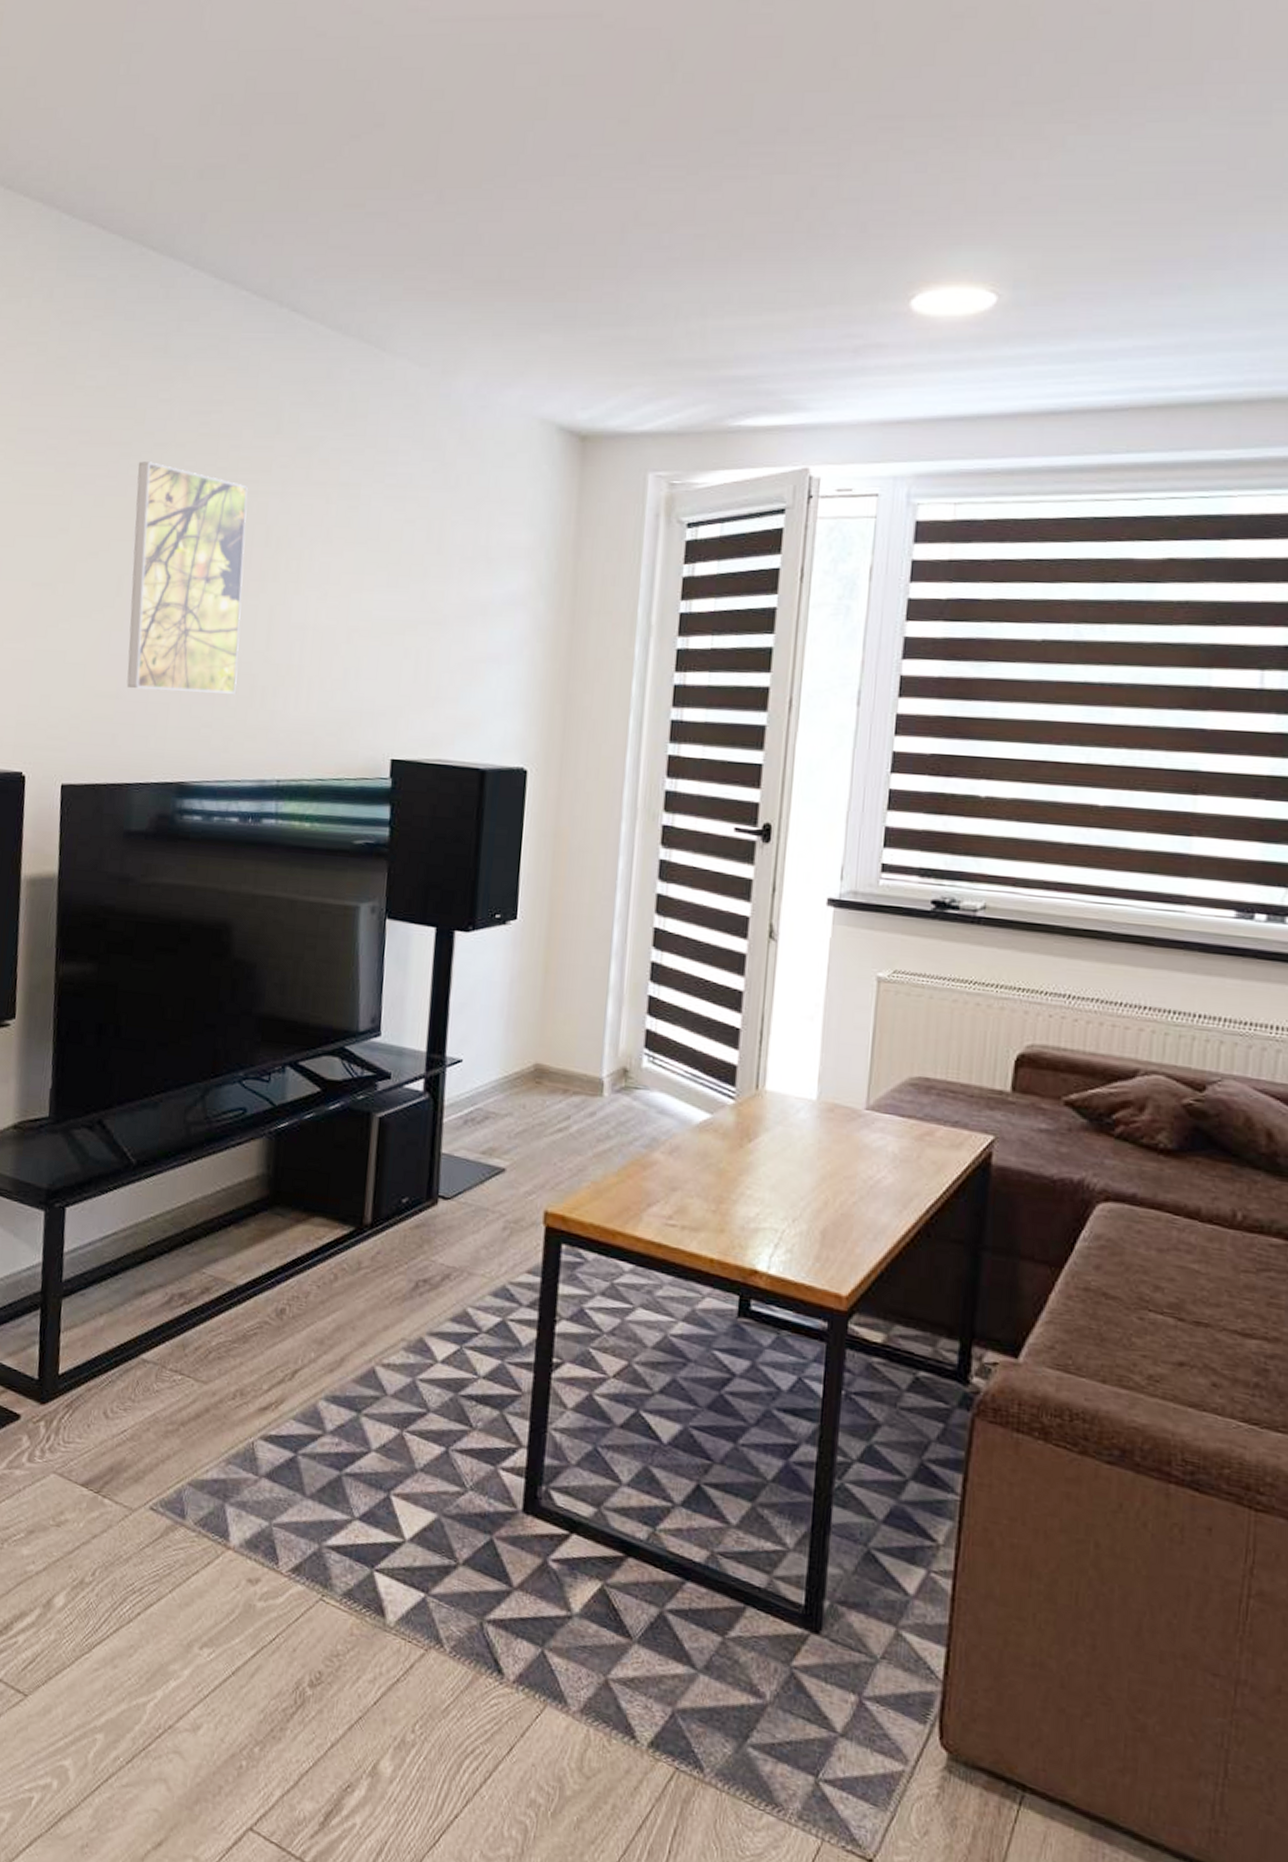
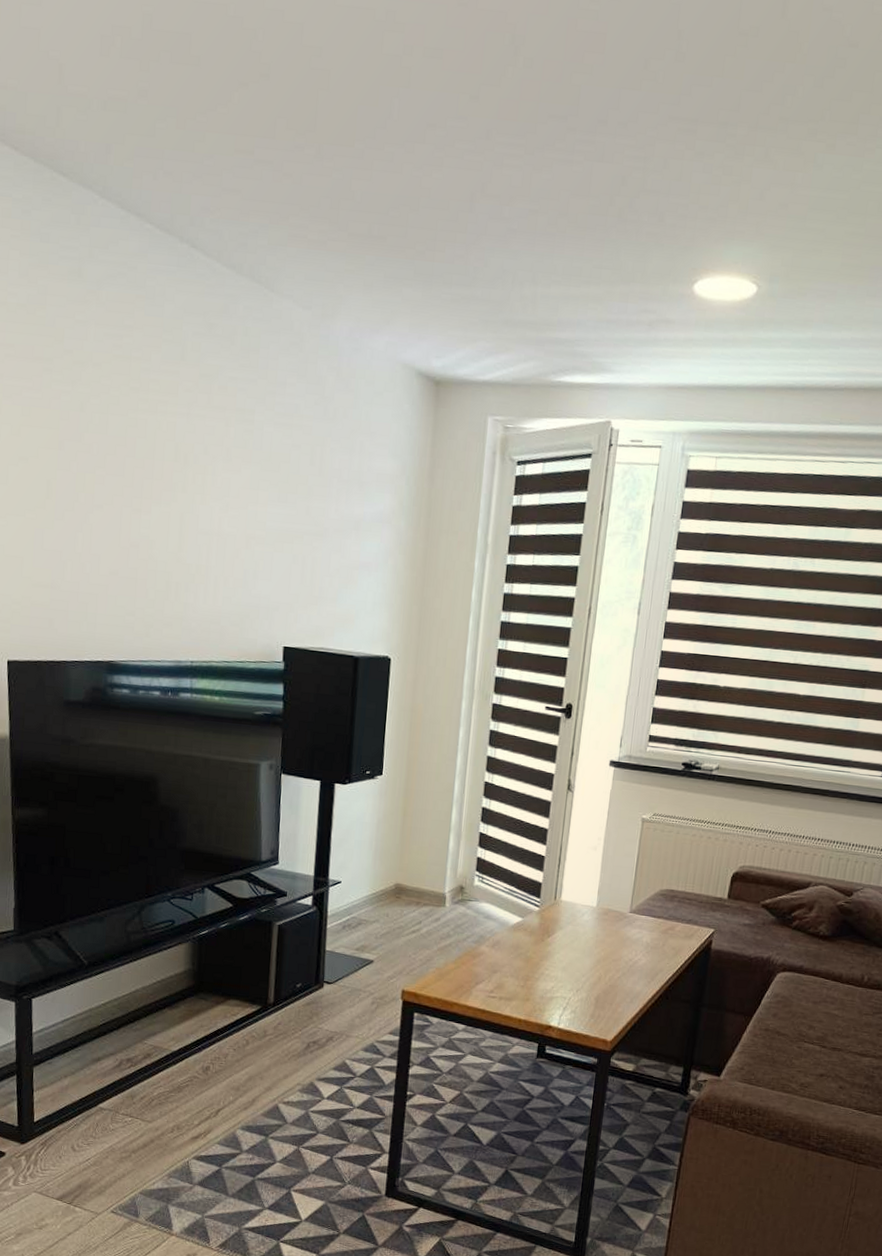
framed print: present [126,461,248,694] -> none [59,377,158,588]

